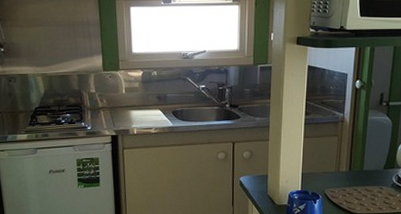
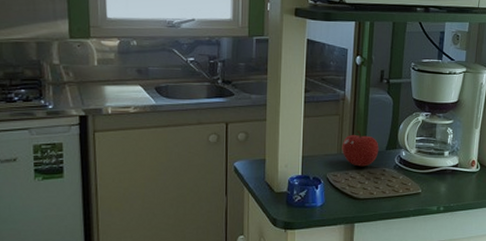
apple: none [340,150,377,184] -> present [342,130,379,167]

